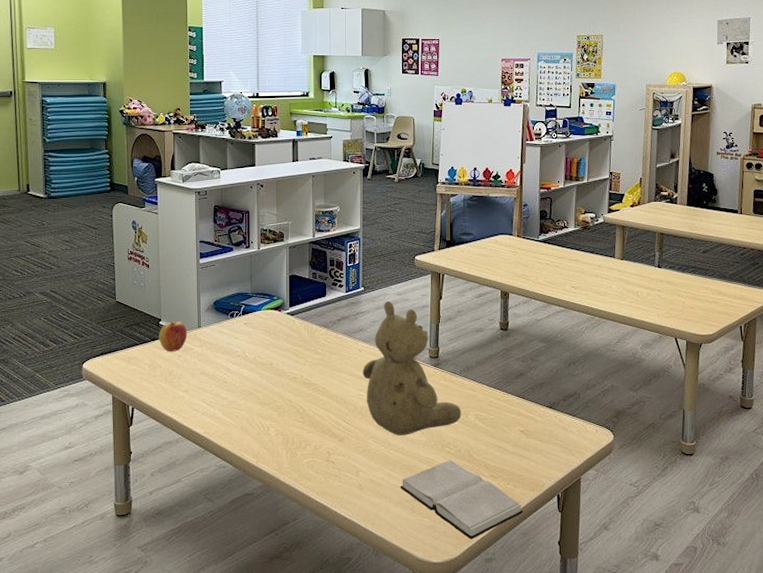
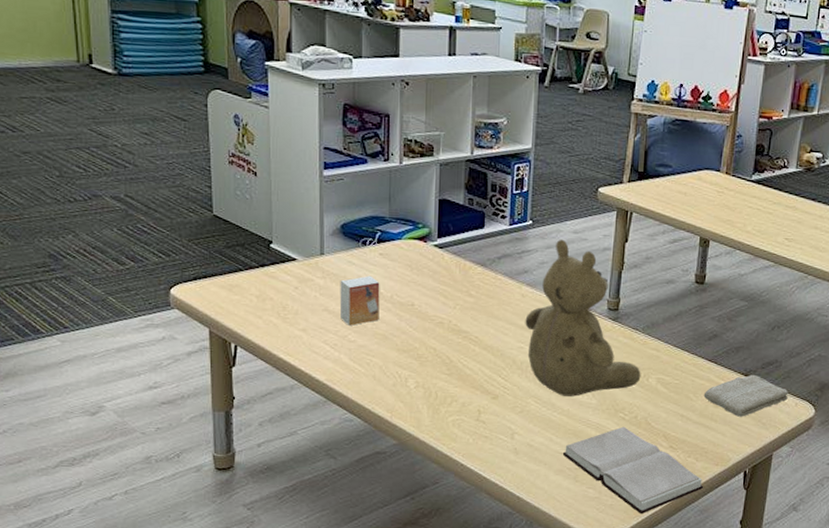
apple: present [159,321,187,351] -> none [269,245,306,282]
small box: none [214,342,245,385] -> present [339,275,380,326]
washcloth: none [516,406,589,445] -> present [703,374,789,417]

